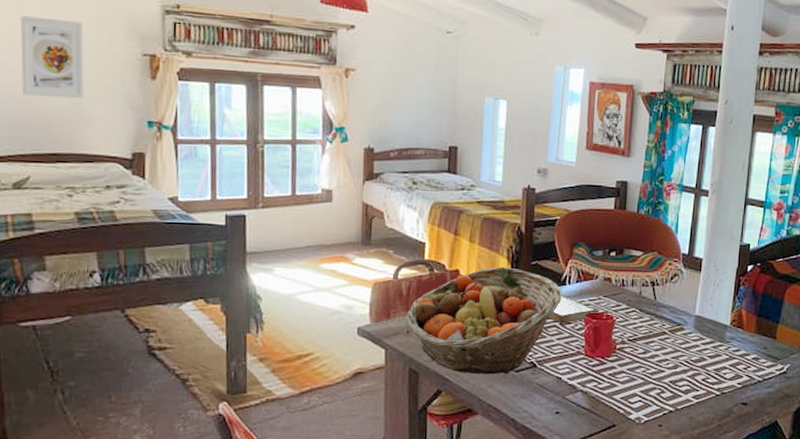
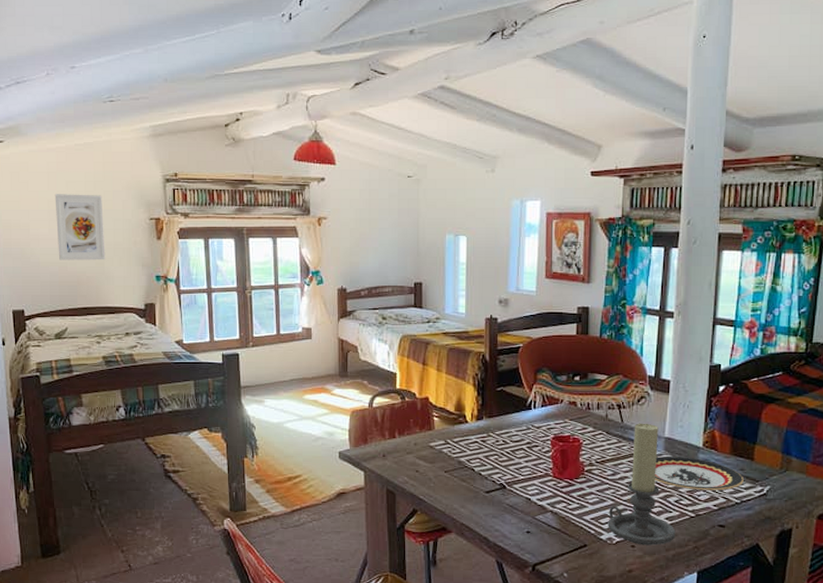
fruit basket: present [406,267,562,375] -> none [382,394,528,495]
book: present [547,295,599,324] -> none [514,419,565,447]
candle holder: none [637,300,702,424] -> present [608,423,676,546]
plate: none [684,334,766,369] -> present [655,455,744,491]

